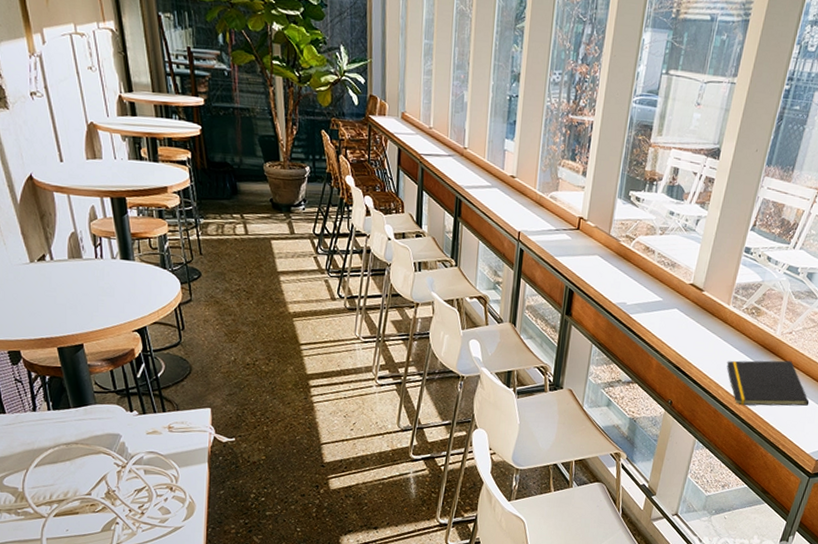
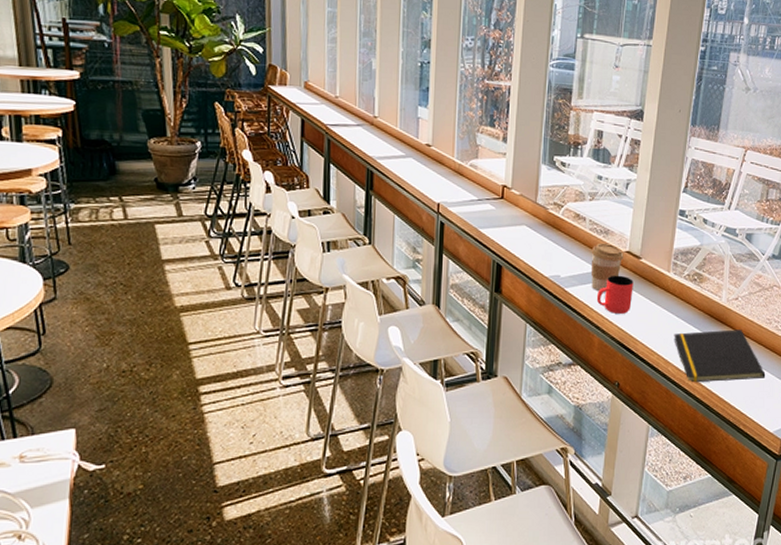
coffee cup: none [654,274,688,320] -> present [591,242,624,292]
cup: none [658,305,694,341] -> present [596,275,633,314]

